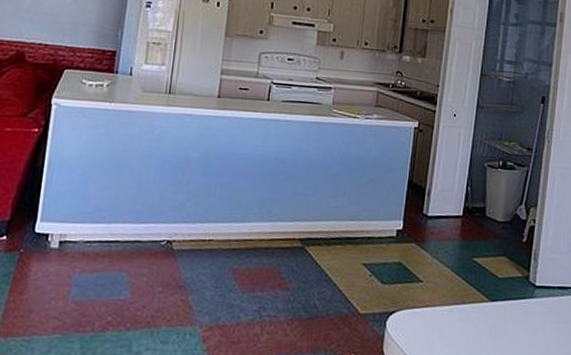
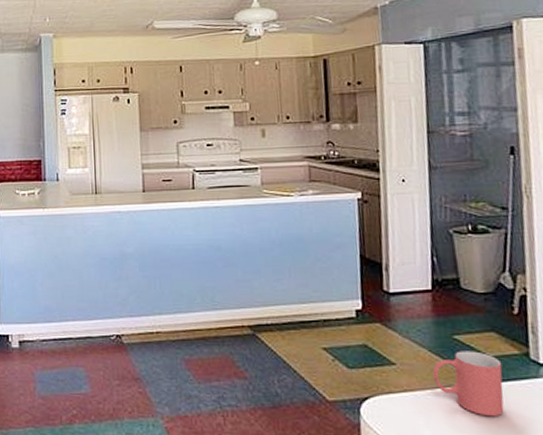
mug: none [451,272,507,331] -> present [432,351,505,417]

